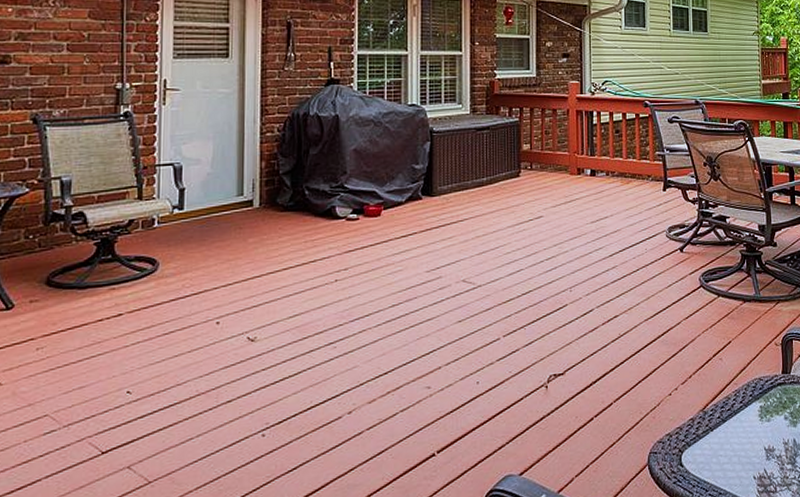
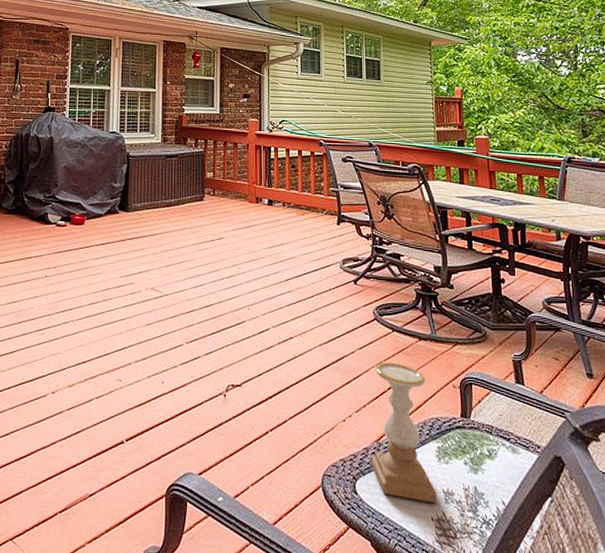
candle holder: none [697,328,759,463] -> present [371,362,437,504]

